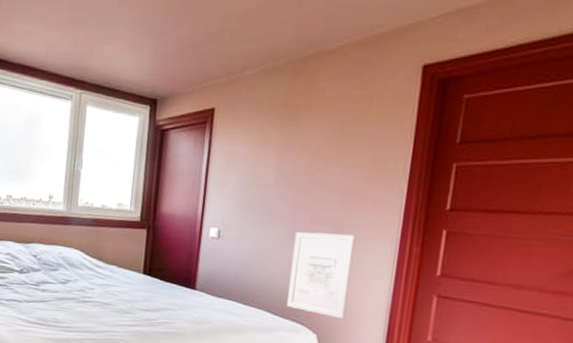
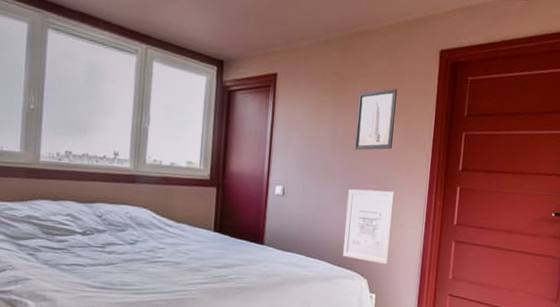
wall art: none [304,116,362,189] -> present [354,88,397,151]

